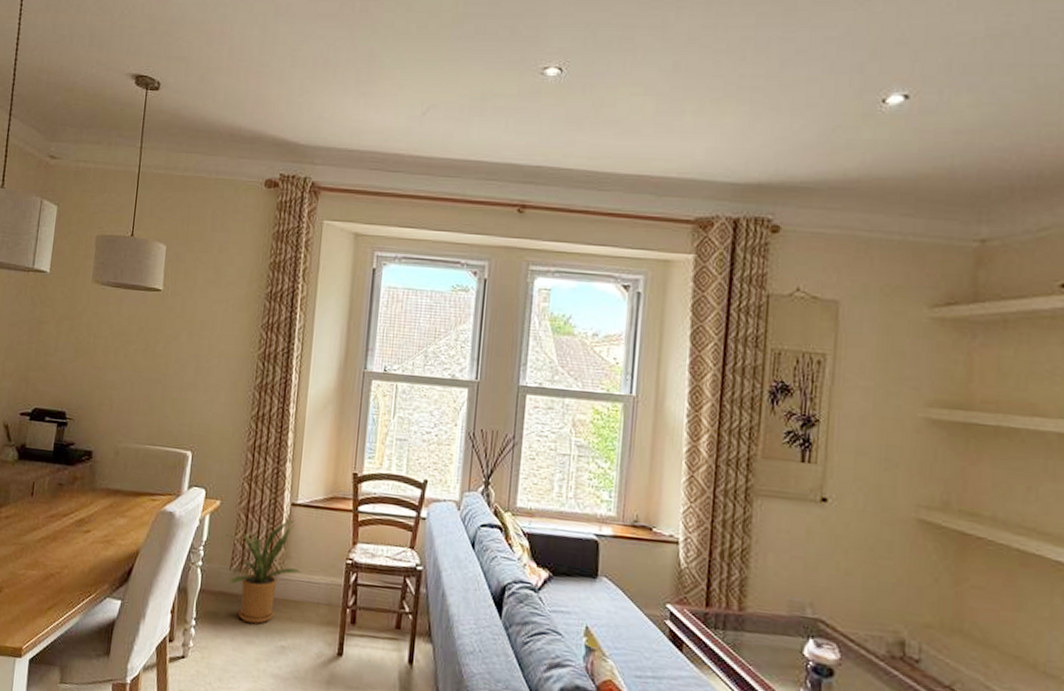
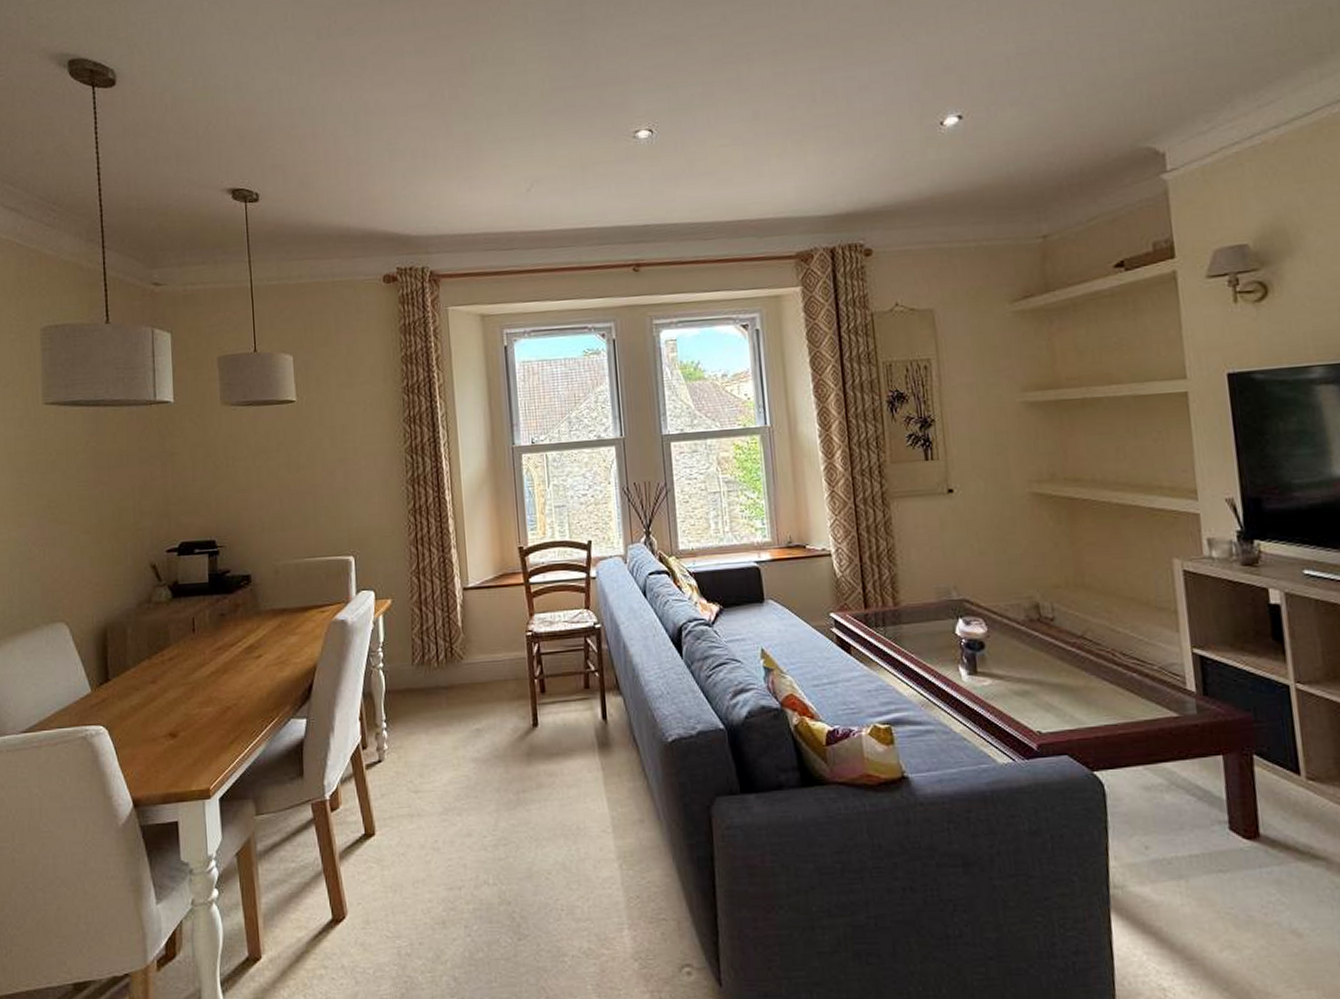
house plant: present [226,519,301,624] -> none [402,603,484,714]

